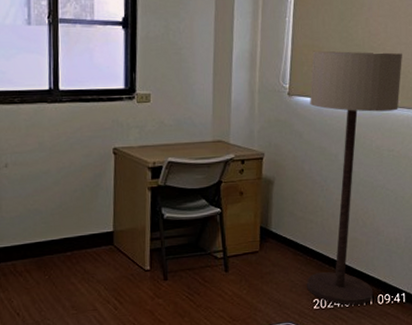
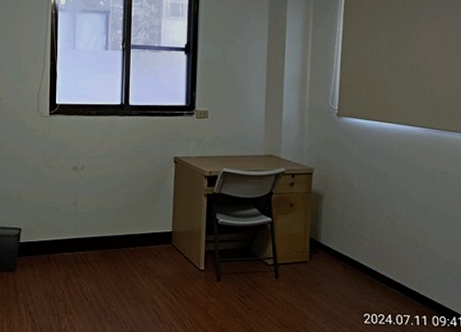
floor lamp: present [307,50,402,306] -> none [357,76,453,324]

